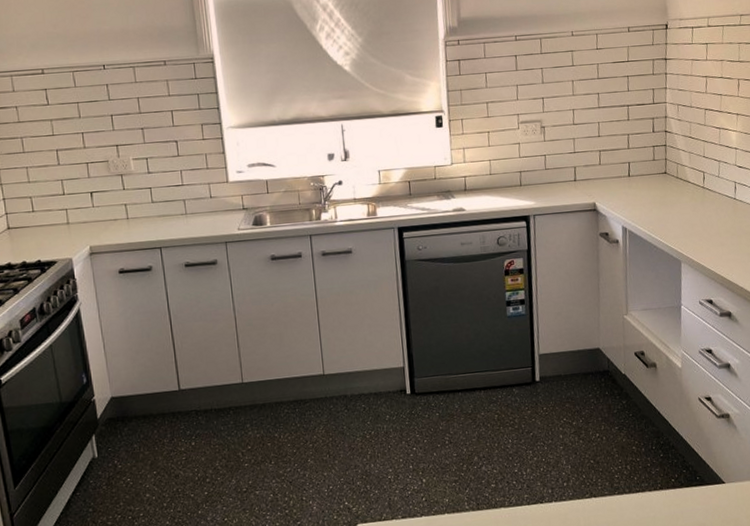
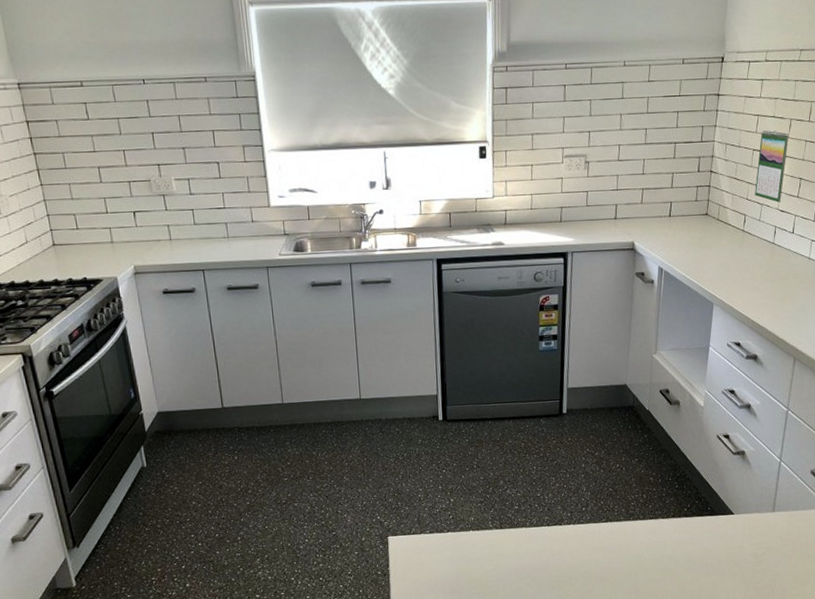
calendar: none [710,90,739,159] -> present [755,130,789,203]

